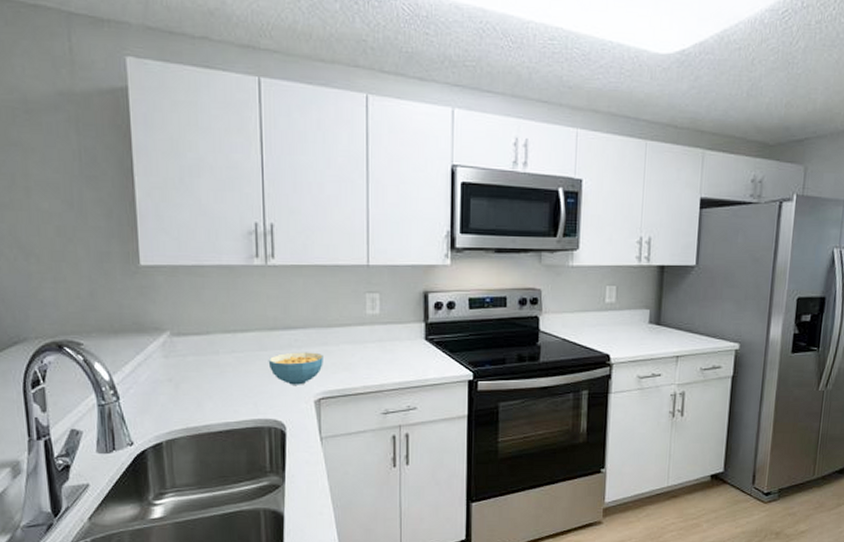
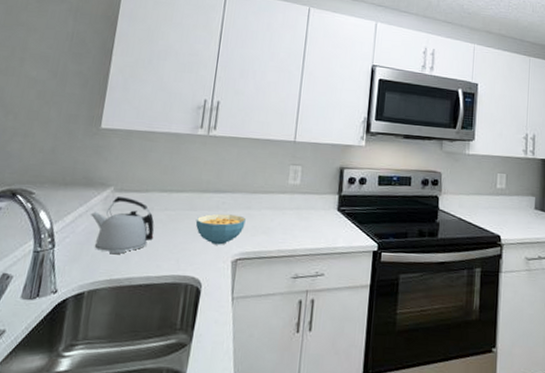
kettle: none [150,341,225,403] -> present [90,197,154,255]

